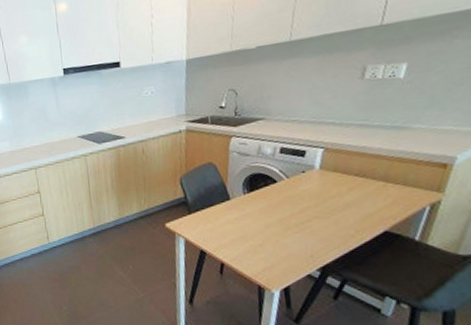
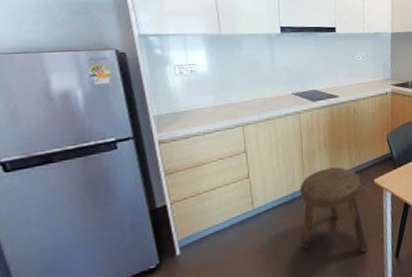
stool: none [89,209,158,293] -> present [299,167,367,253]

